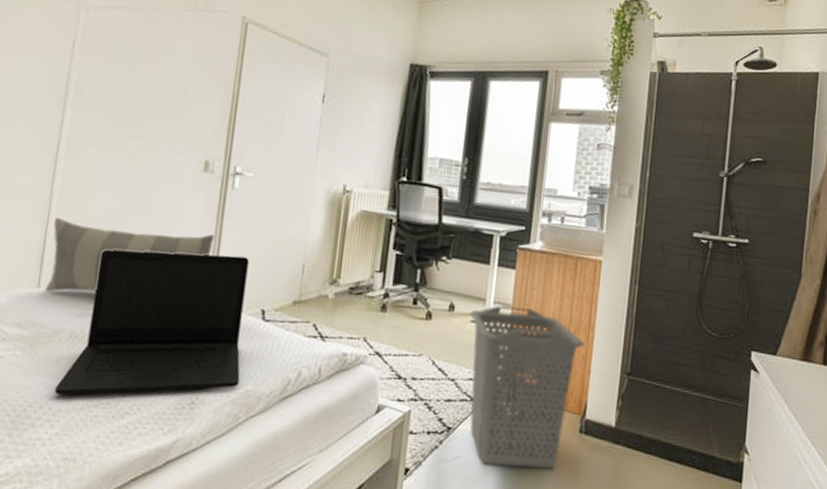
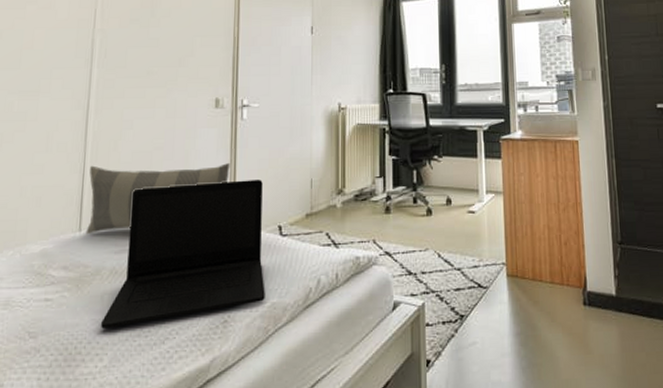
laundry basket: present [469,305,586,468] -> none [465,193,576,347]

